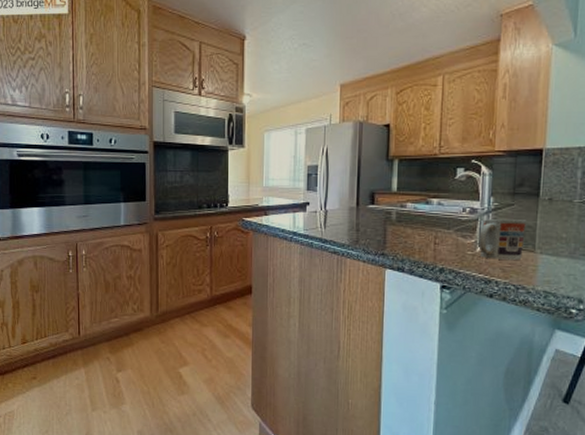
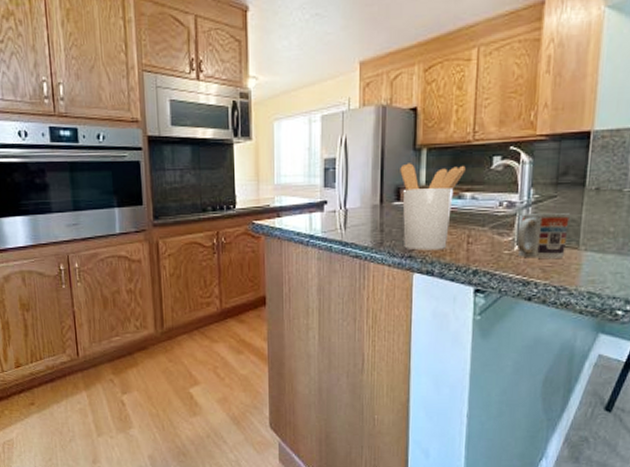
utensil holder: none [374,172,433,249] -> present [400,163,466,251]

